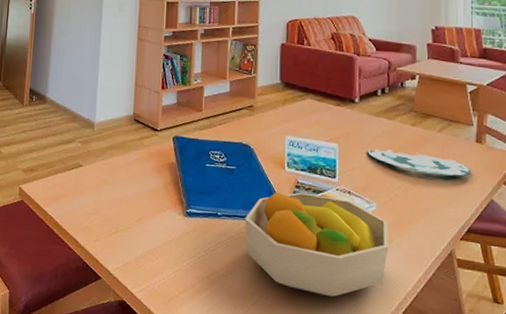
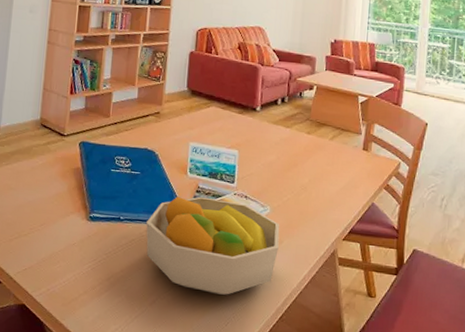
plate: present [367,149,471,176] -> none [265,156,356,182]

